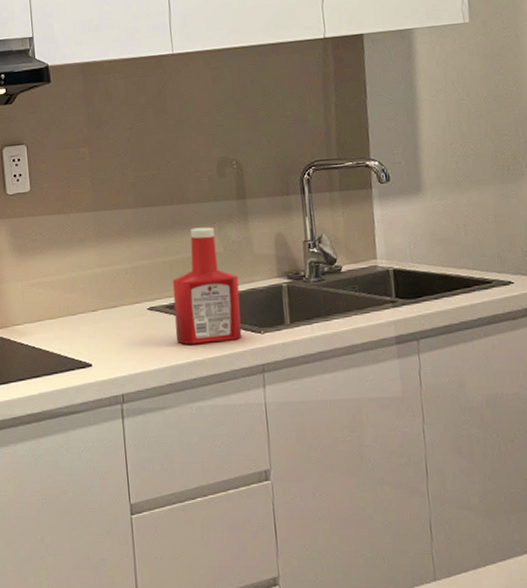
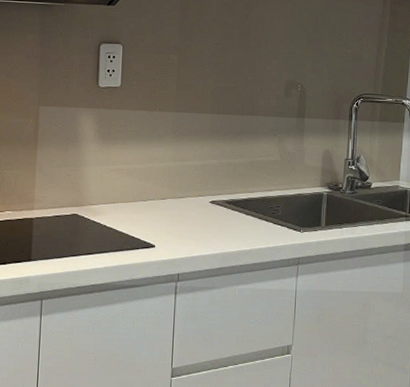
ketchup bottle: present [172,227,242,344] -> none [230,137,289,236]

